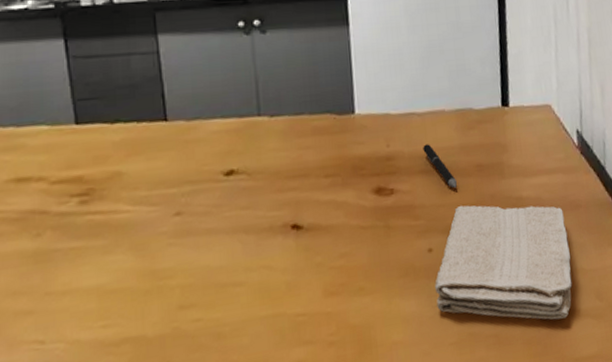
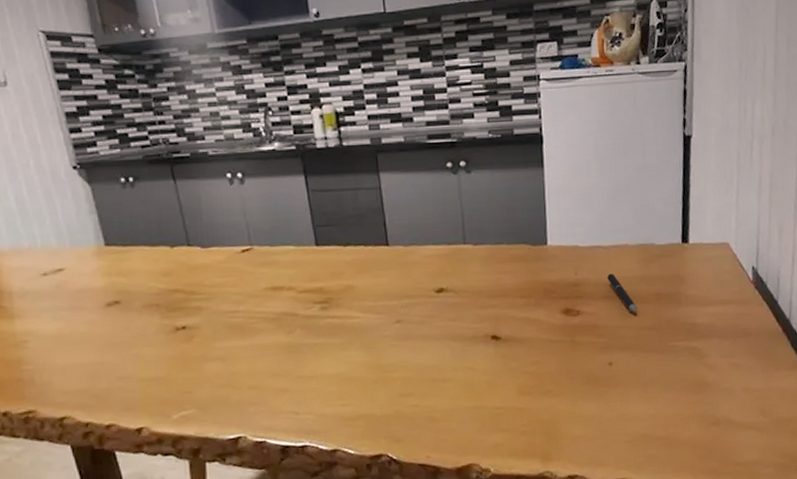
washcloth: present [434,205,573,320] -> none [613,327,739,430]

